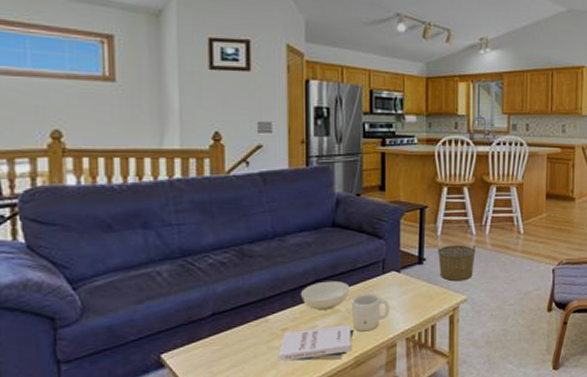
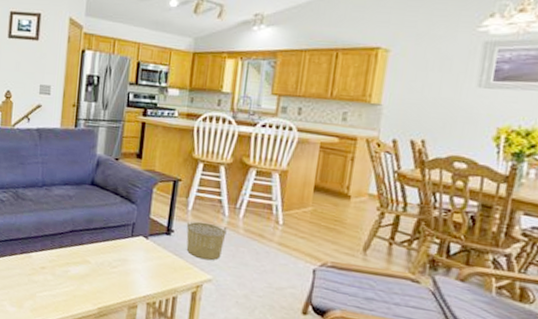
books: present [278,325,354,362] -> none [35,270,100,307]
bowl: present [300,280,351,310] -> none [58,232,102,259]
mug: present [351,293,390,332] -> none [99,251,135,288]

